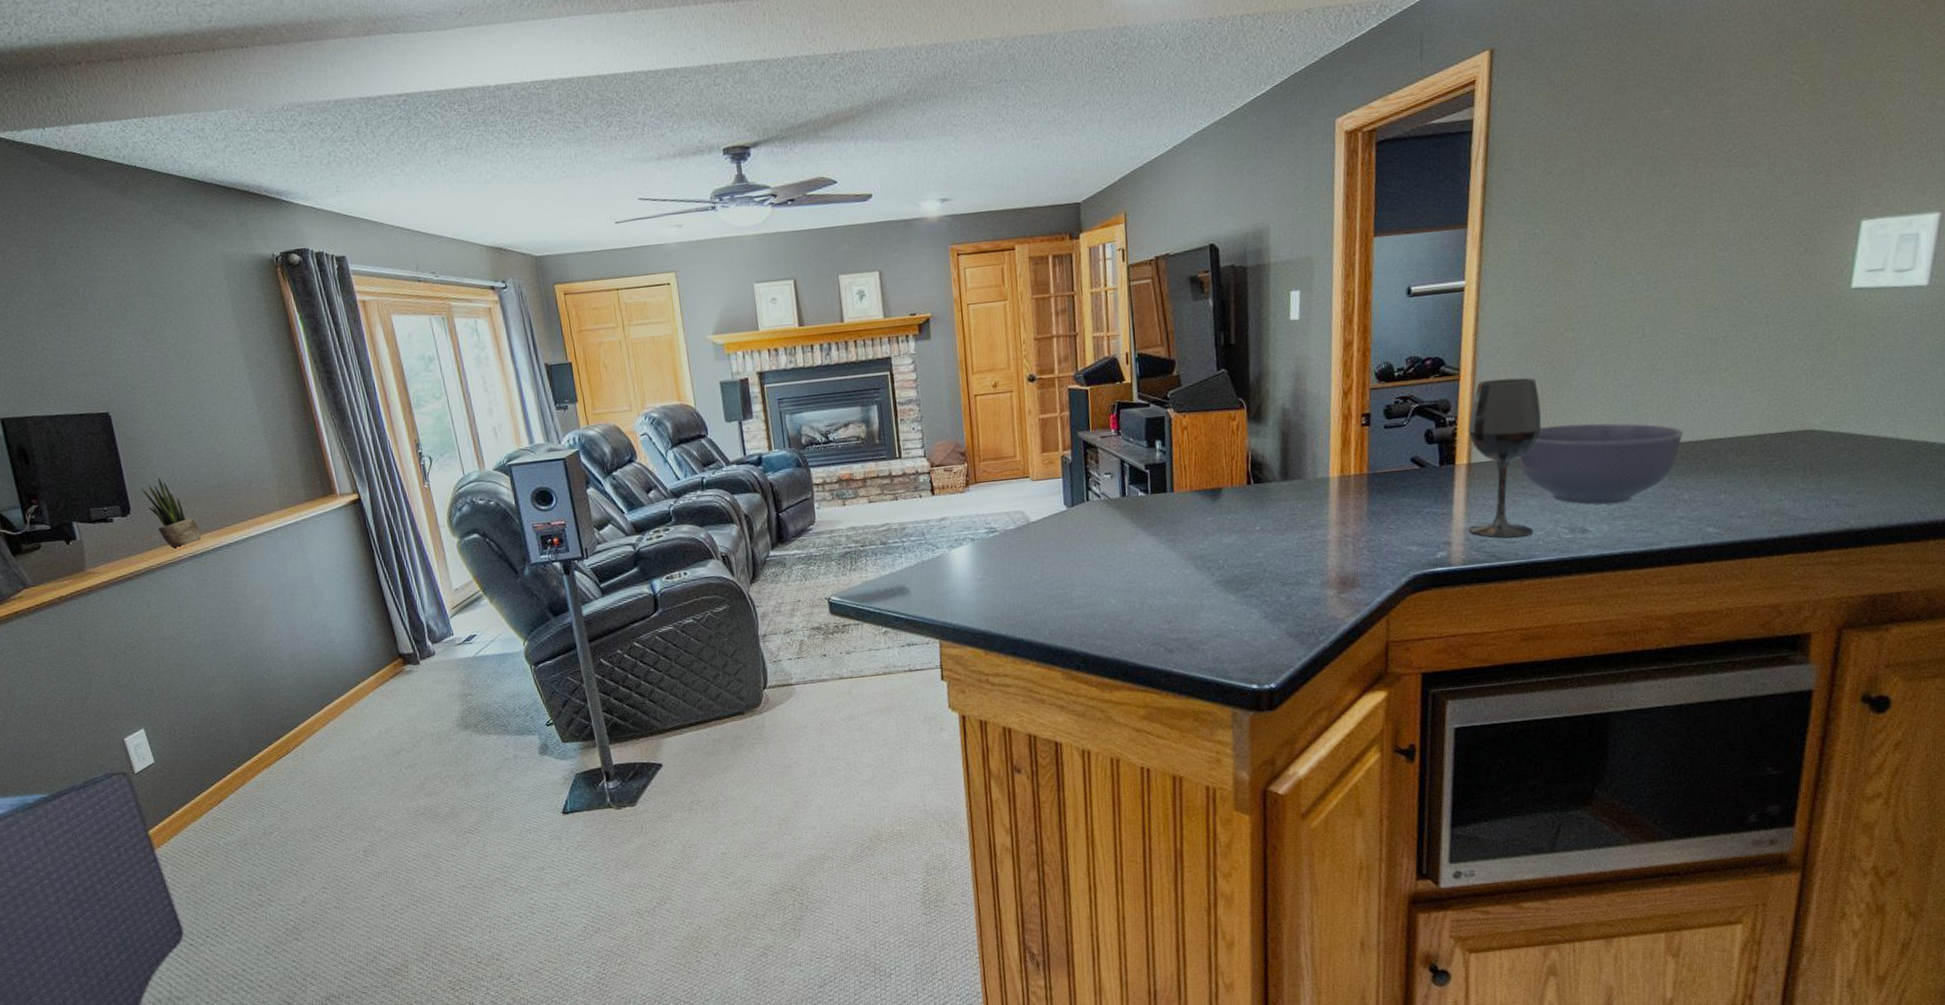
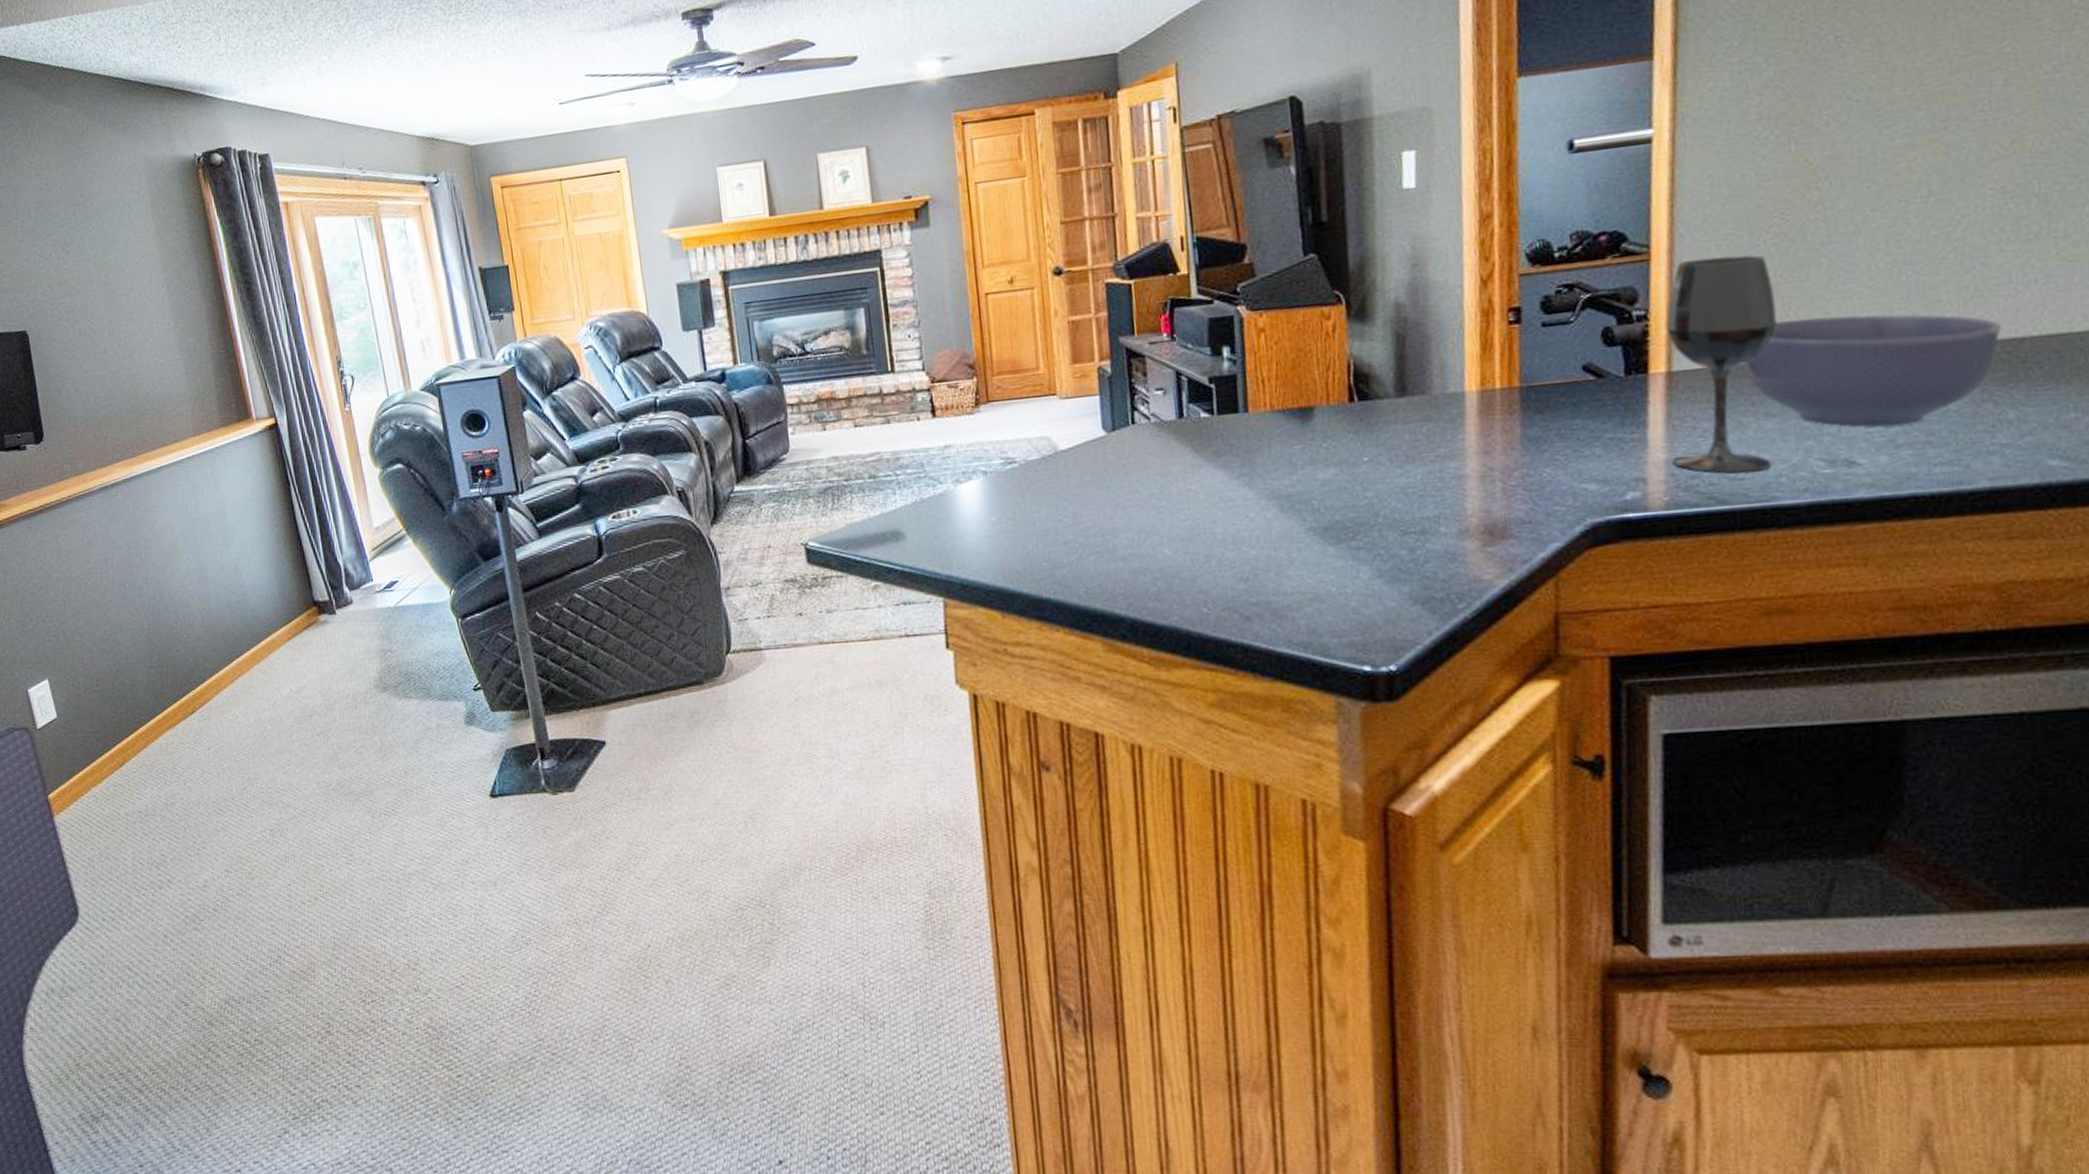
potted plant: present [141,477,201,549] -> none [55,401,112,479]

